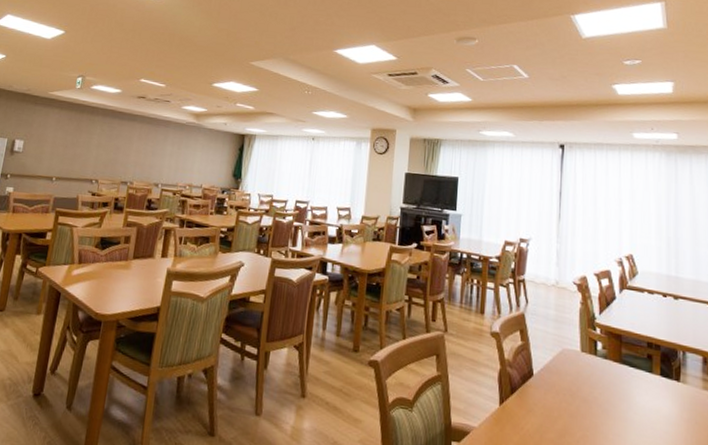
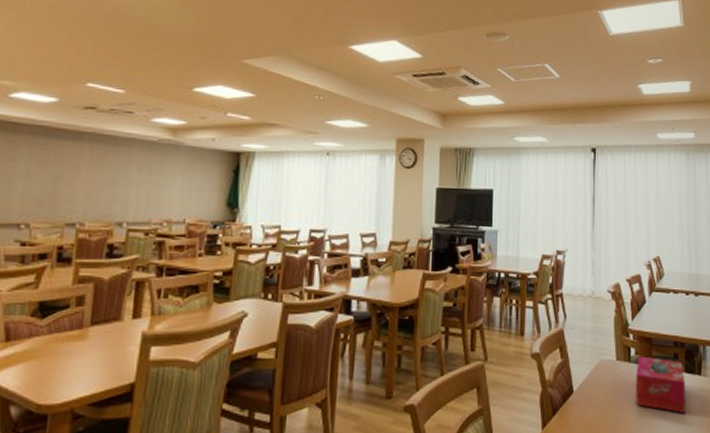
tissue box: none [601,351,660,417] -> present [636,356,685,413]

